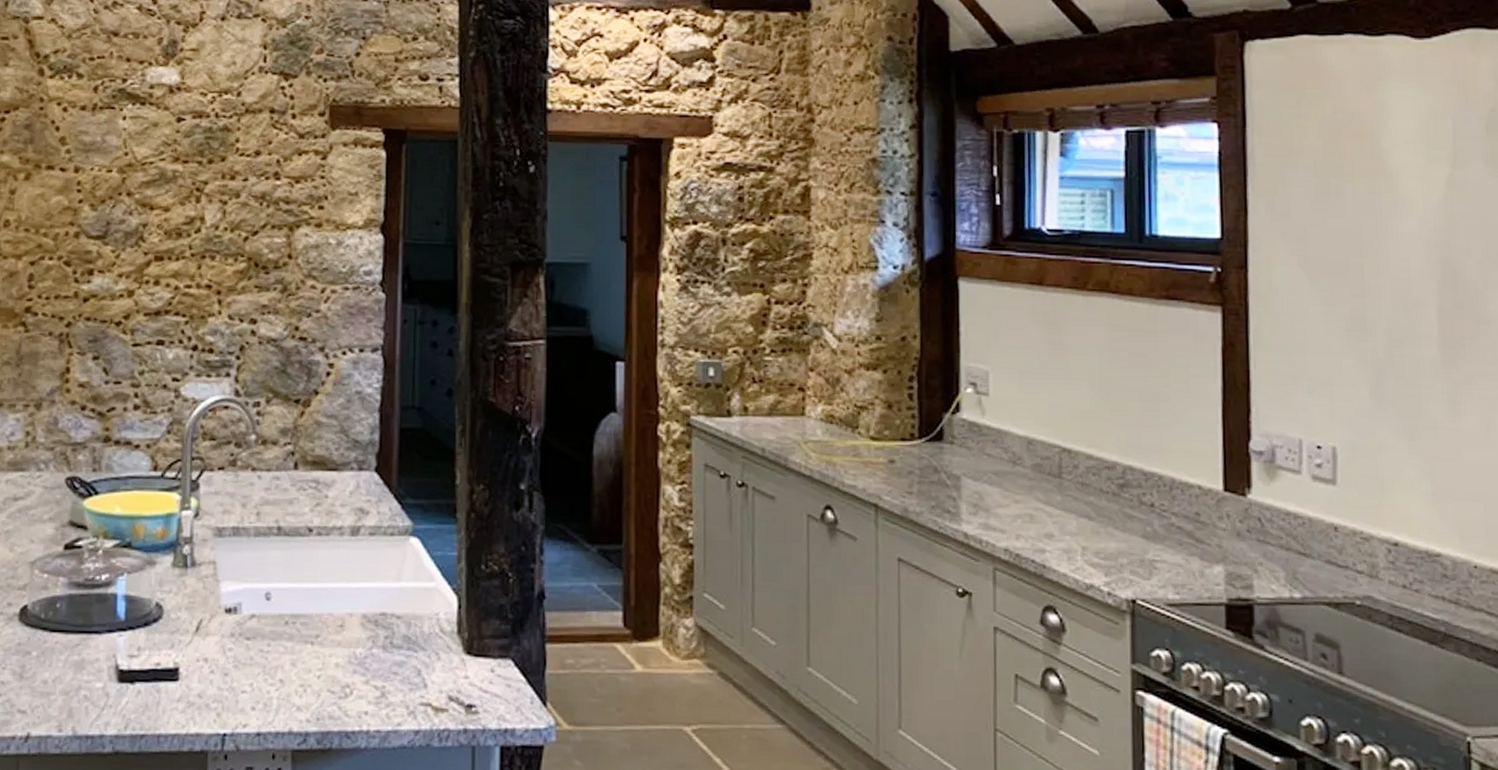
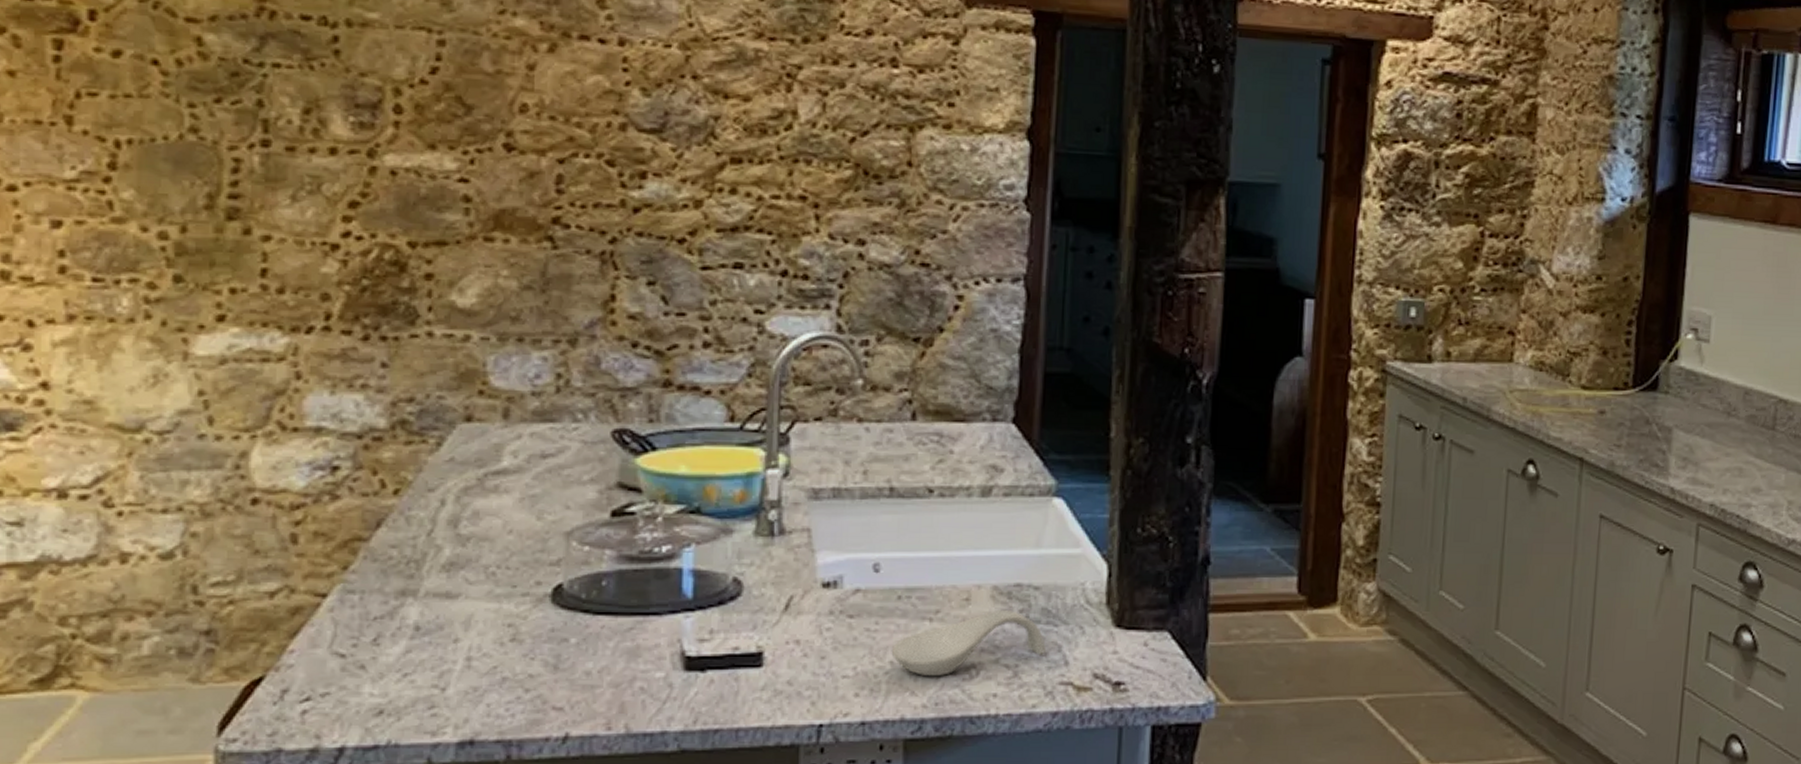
spoon rest: none [280,635,407,695] -> present [891,609,1046,677]

